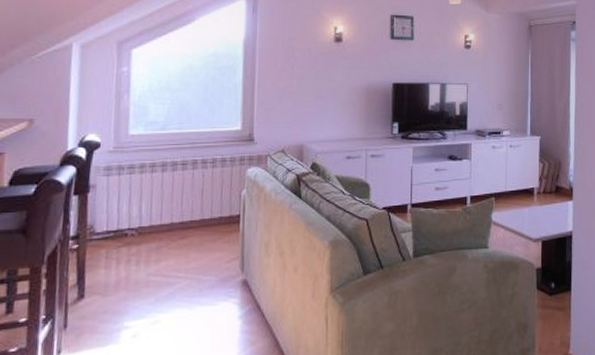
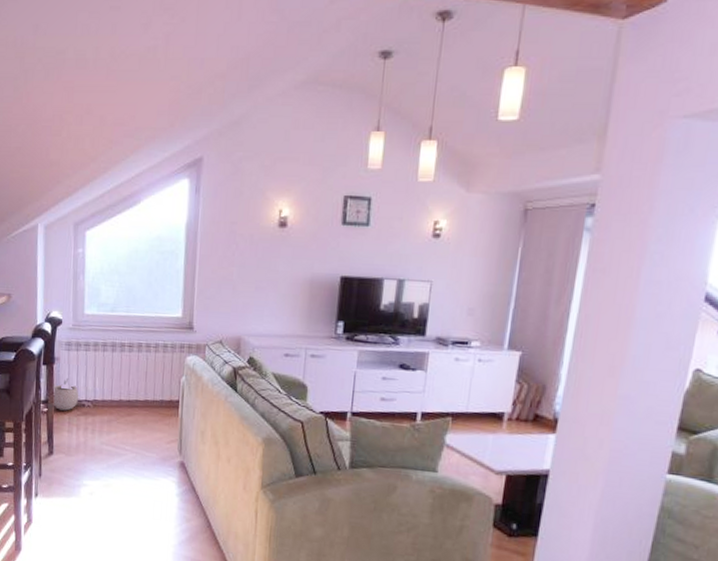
plant pot: none [84,207,121,245] -> present [51,378,79,411]

